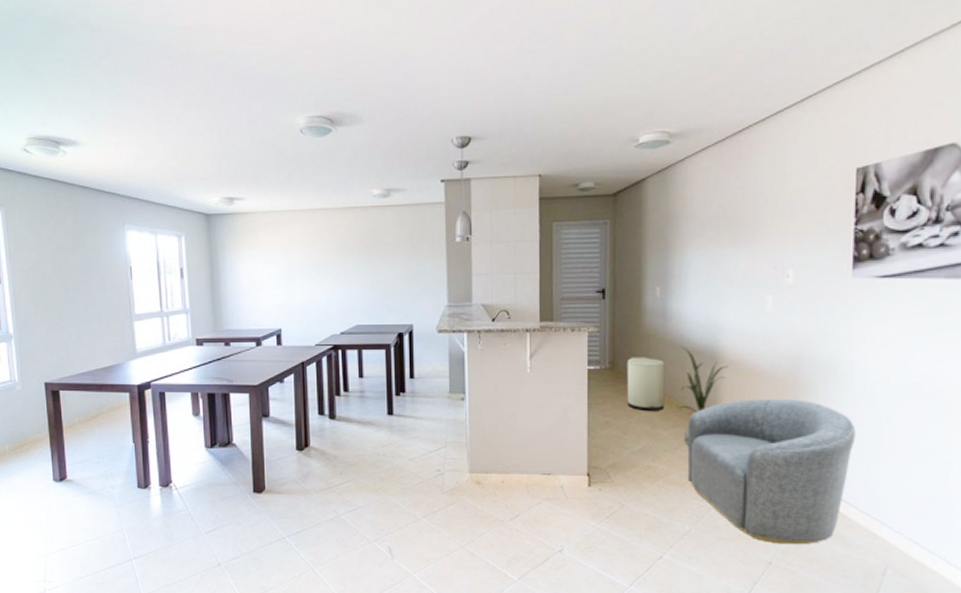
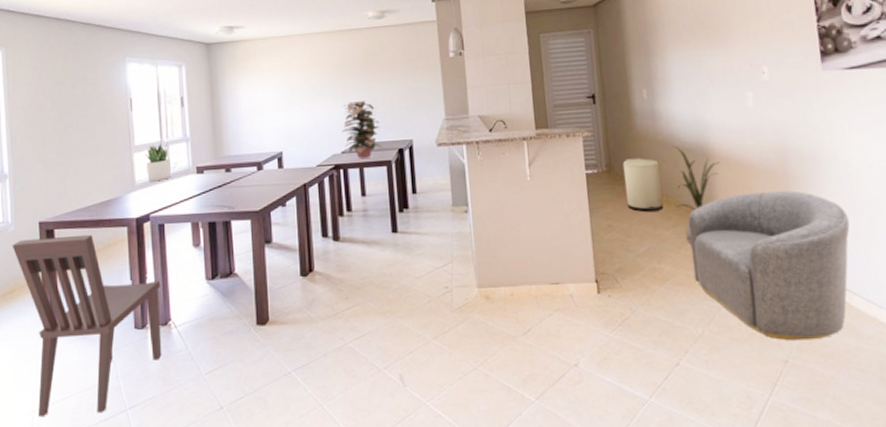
dining chair: none [20,397,164,560] -> present [12,234,162,417]
planter: none [145,312,171,352] -> present [145,141,171,183]
decorative plant: none [342,282,382,341] -> present [342,101,383,160]

